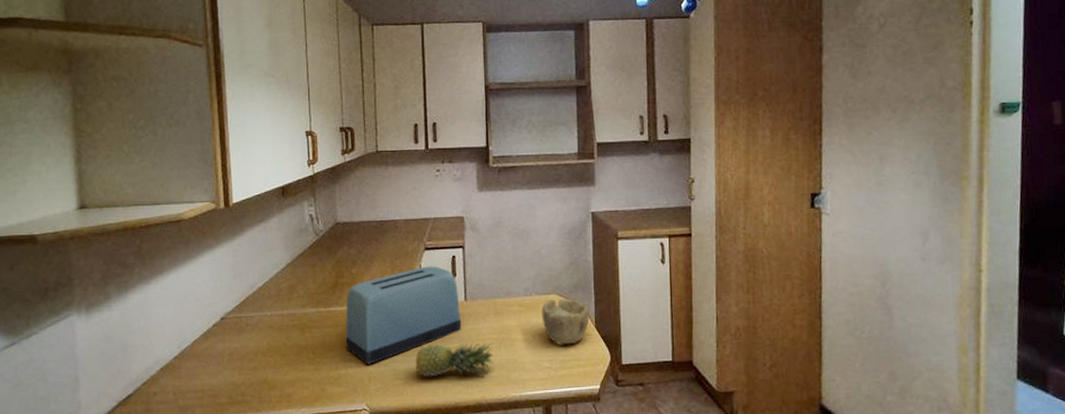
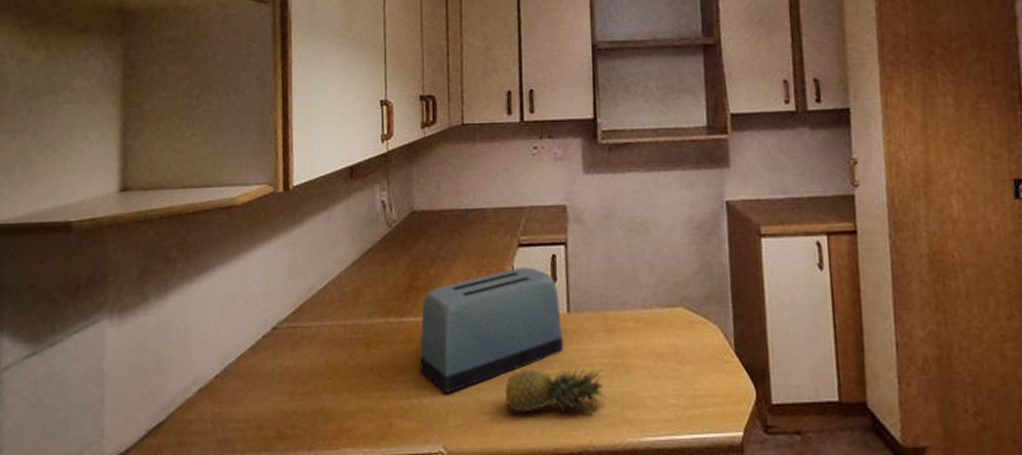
bowl: present [541,298,590,345] -> none [664,312,727,375]

